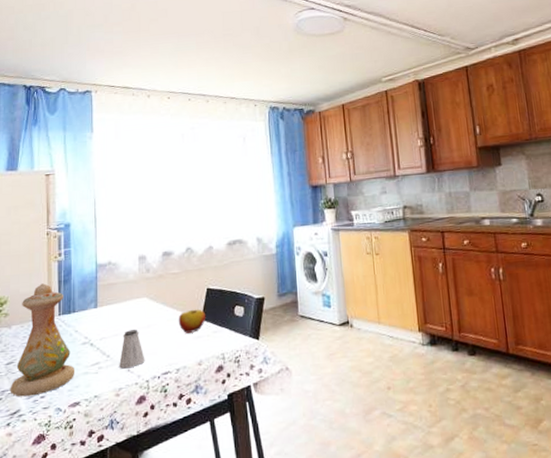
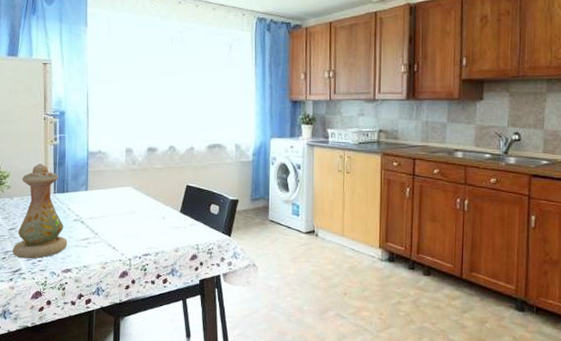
saltshaker: present [119,329,145,369] -> none [106,214,129,247]
apple: present [178,309,206,333] -> none [159,202,185,223]

